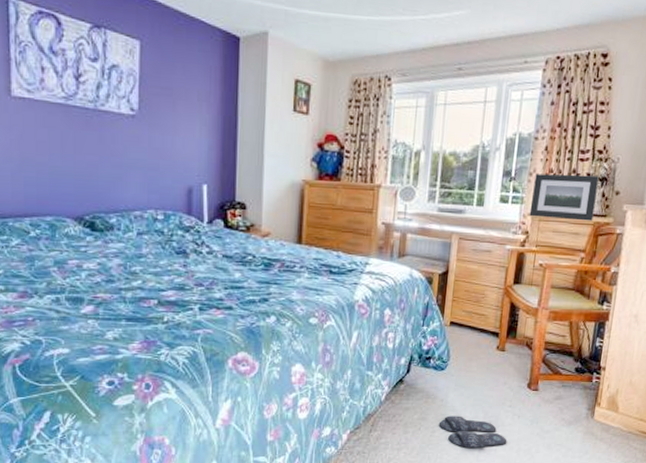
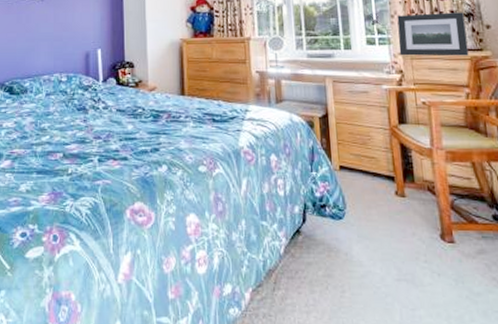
slippers: present [439,415,507,449] -> none [348,272,432,314]

